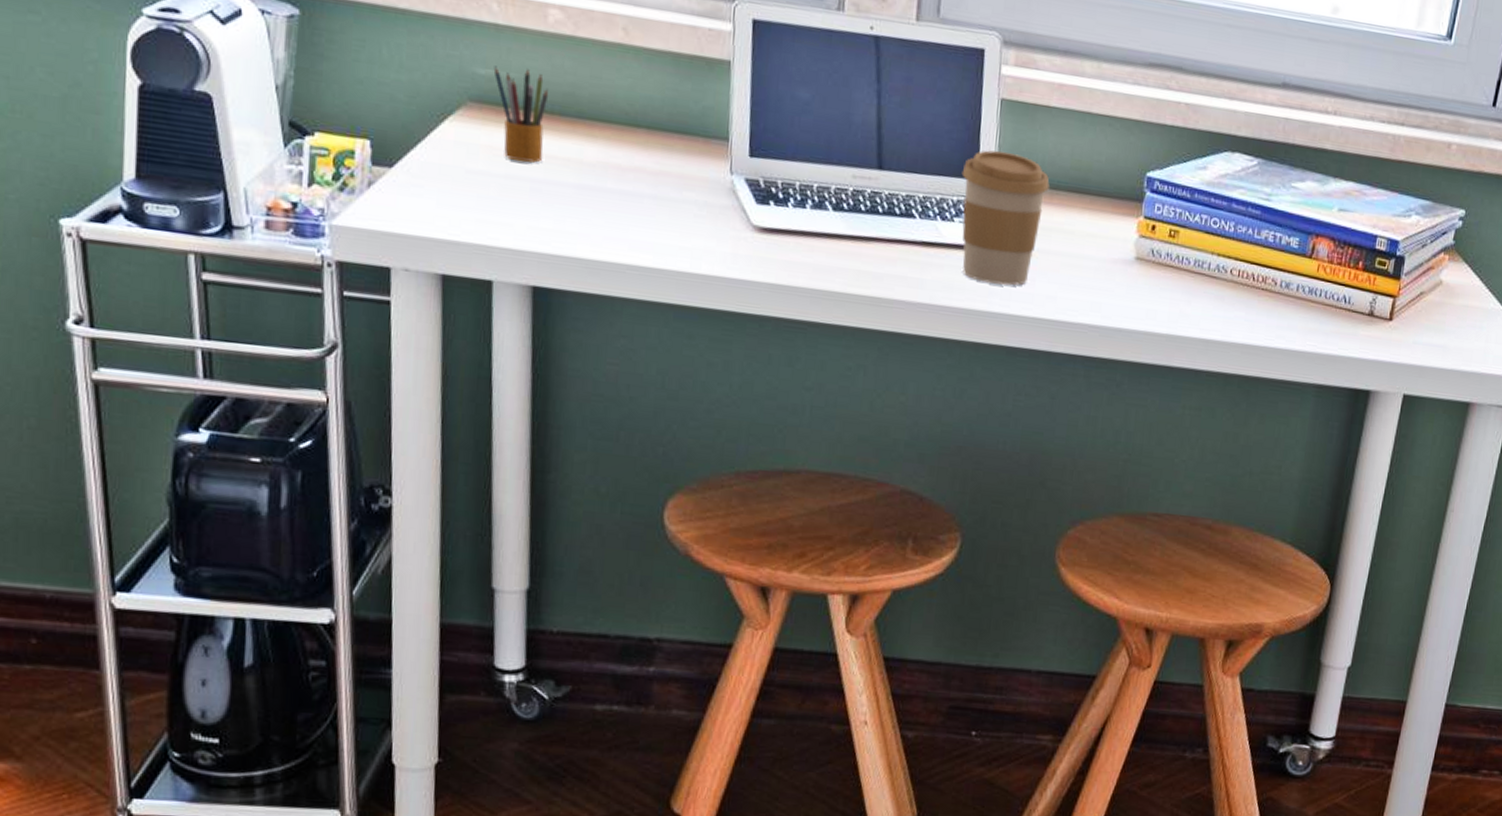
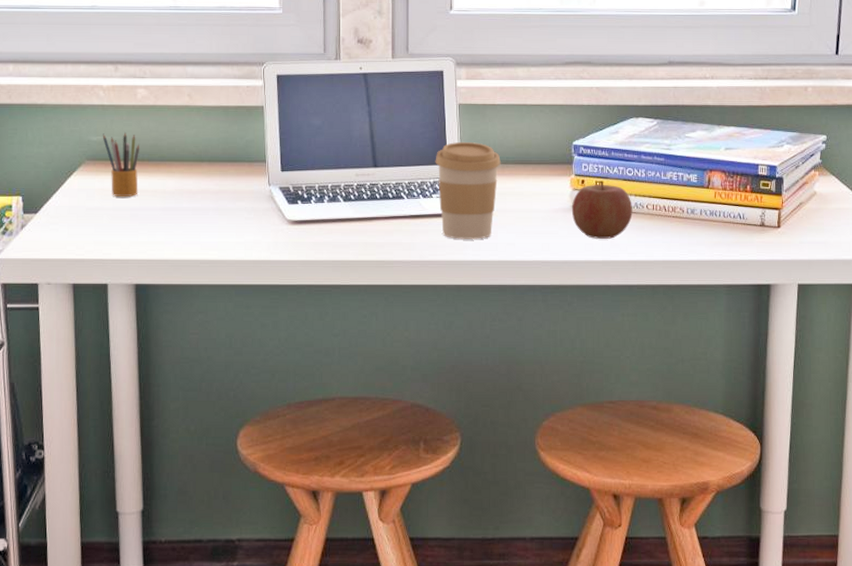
apple: none [1134,229,1213,307] -> present [571,181,633,239]

